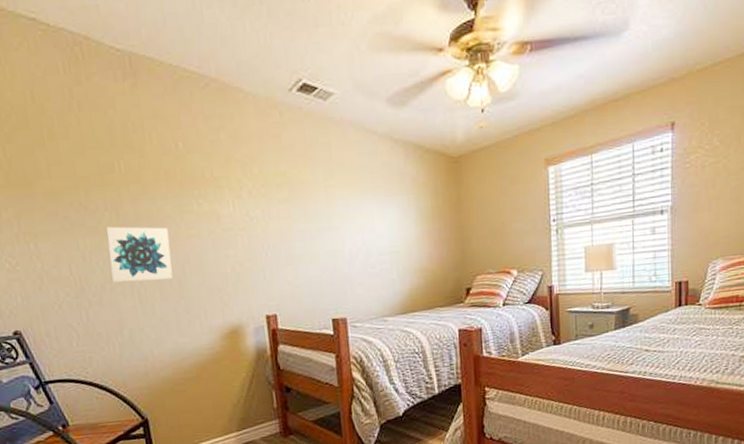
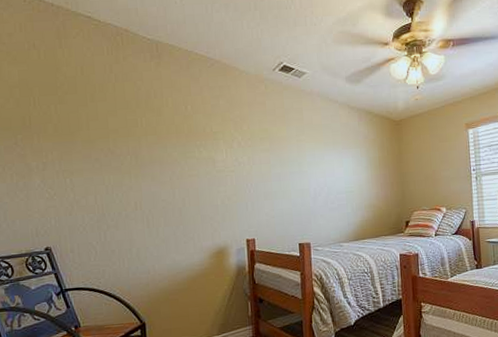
wall art: present [105,226,173,282] -> none [126,167,176,211]

